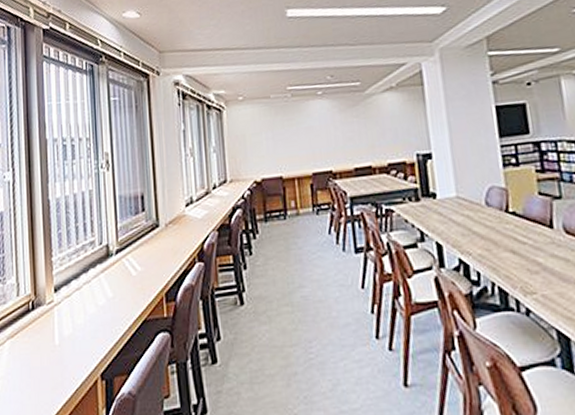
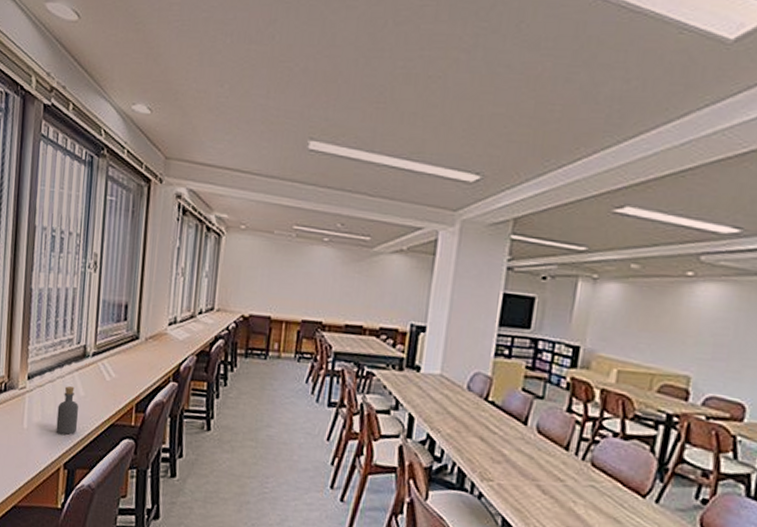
bottle: none [87,289,110,344] -> present [55,385,79,435]

